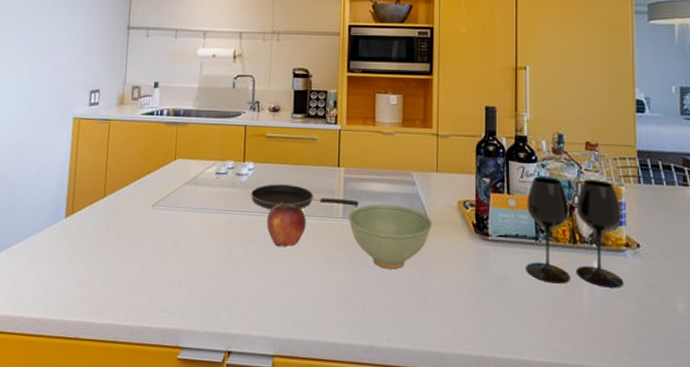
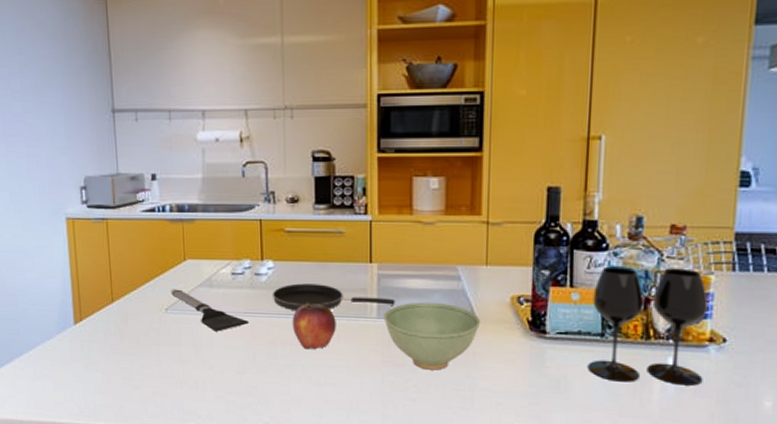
toaster: none [93,79,149,111] -> present [85,172,146,209]
spatula: none [159,186,227,228] -> present [171,289,249,332]

